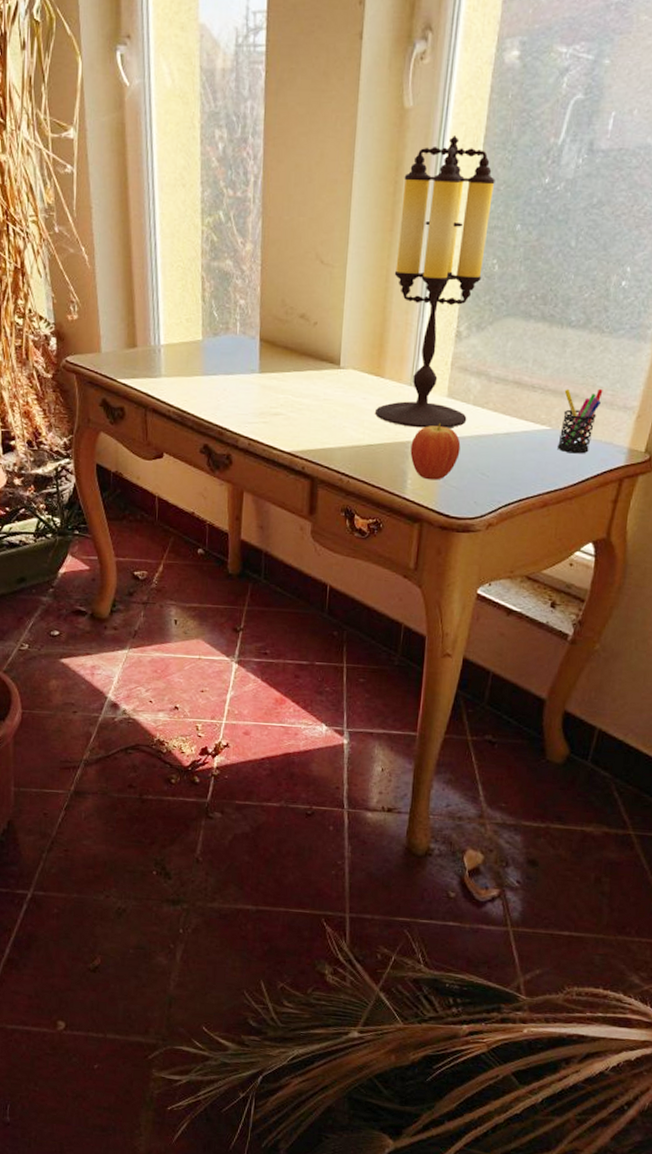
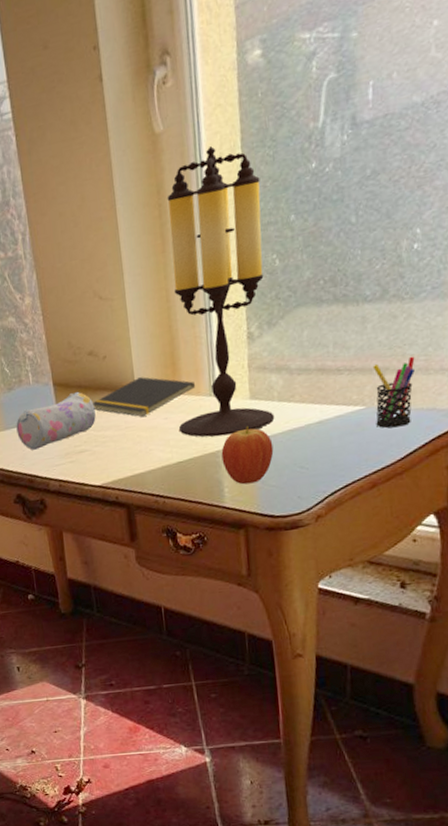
pencil case: none [215,351,297,402] -> present [16,391,96,450]
notepad: none [296,352,399,392] -> present [93,377,196,417]

